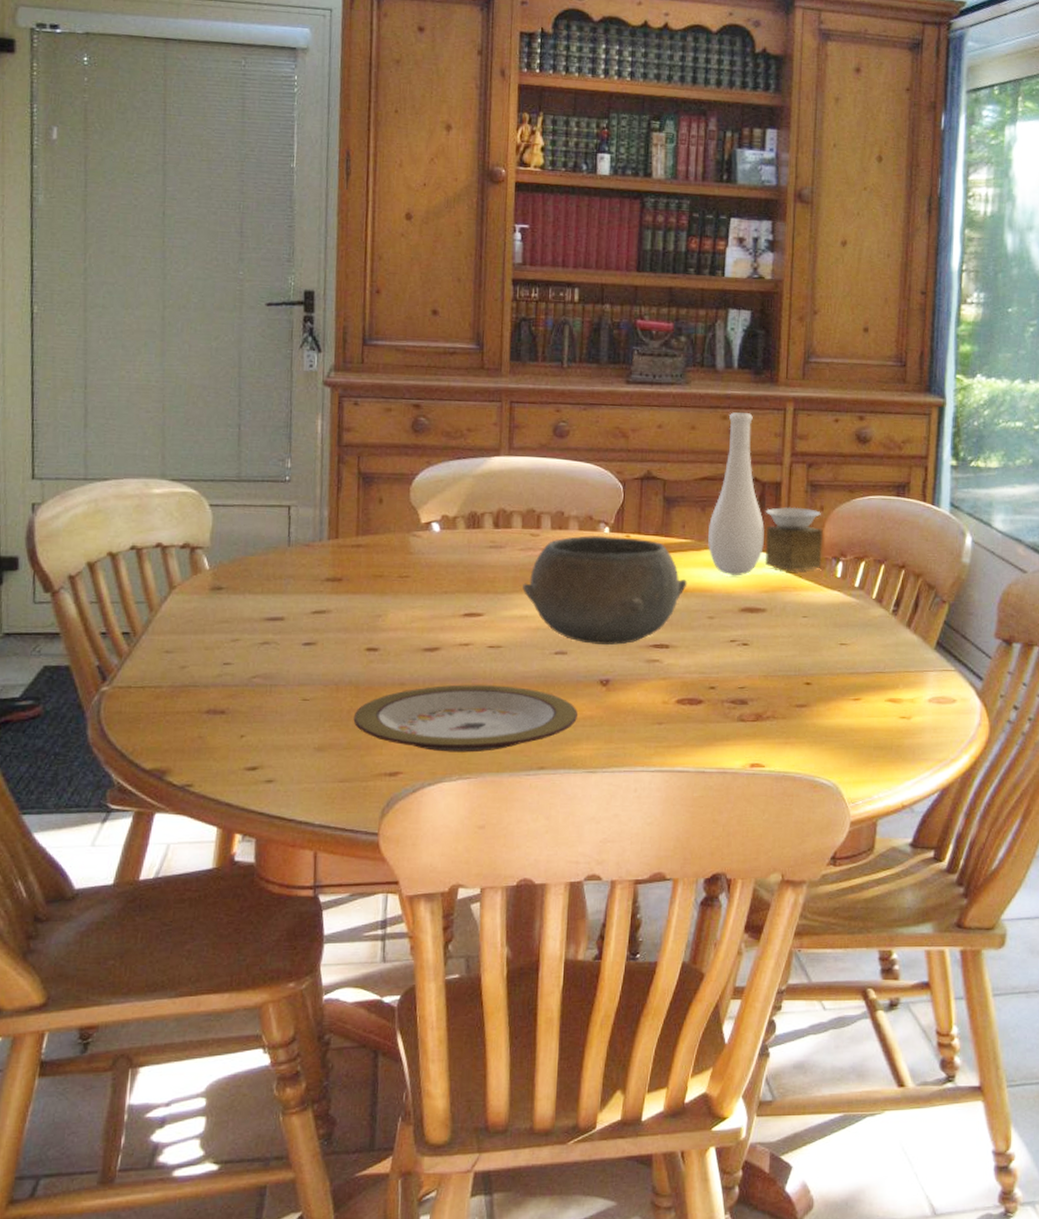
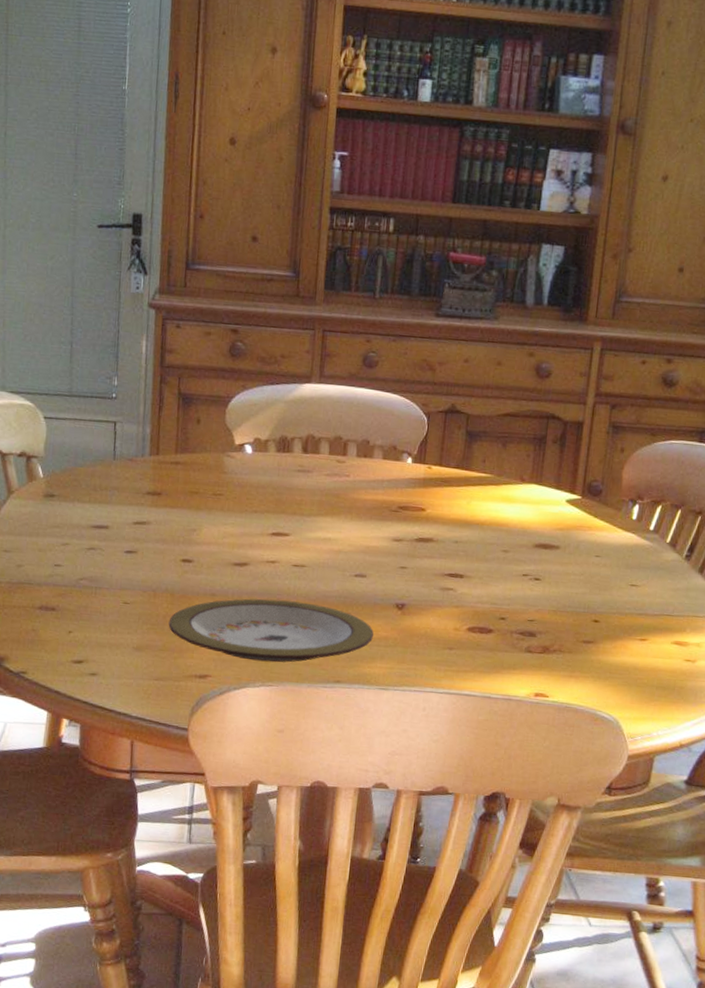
bowl: present [523,535,688,646] -> none [327,464,485,572]
vase: present [708,411,823,576] -> none [507,349,622,513]

